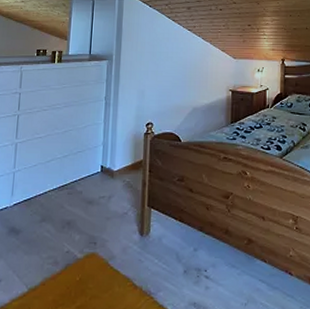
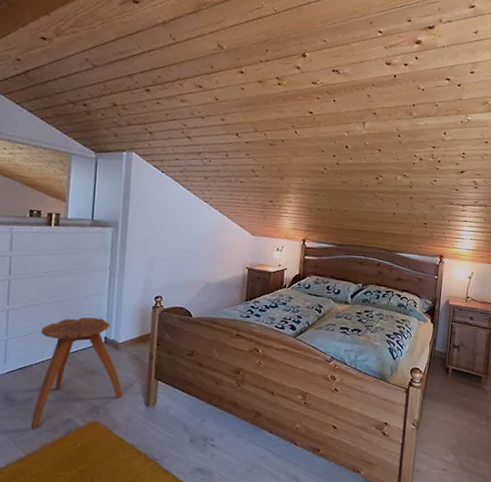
stool: none [33,146,118,262] -> present [30,317,123,429]

